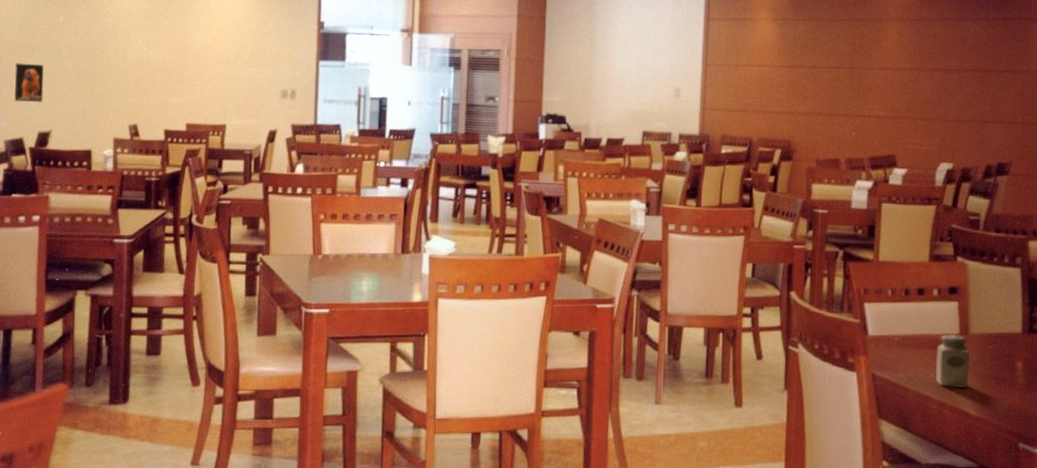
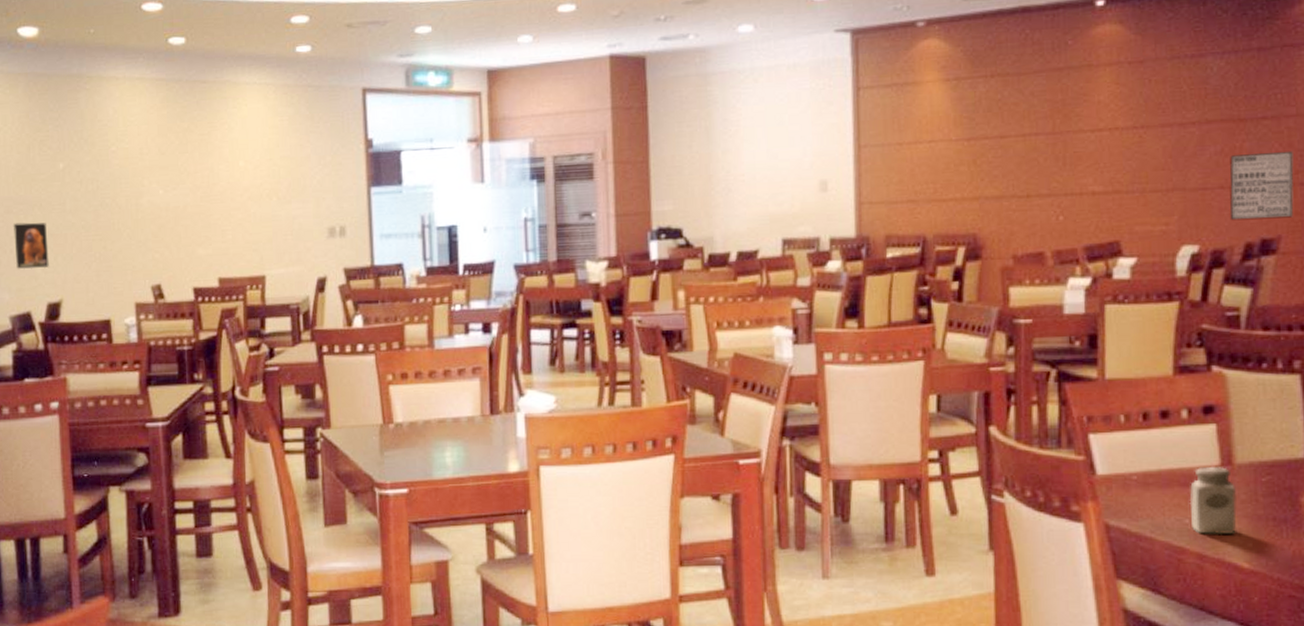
wall art: none [976,97,1024,148] -> present [1229,150,1294,221]

